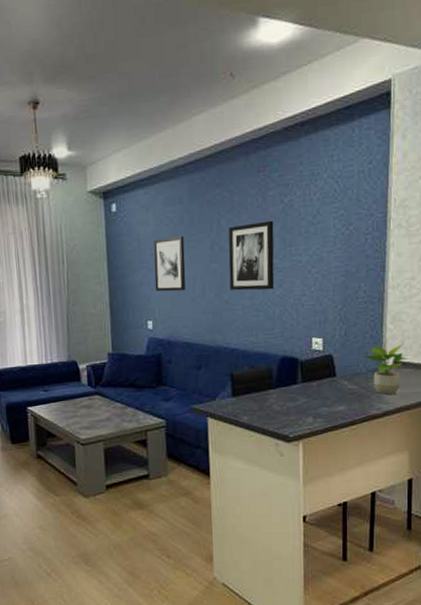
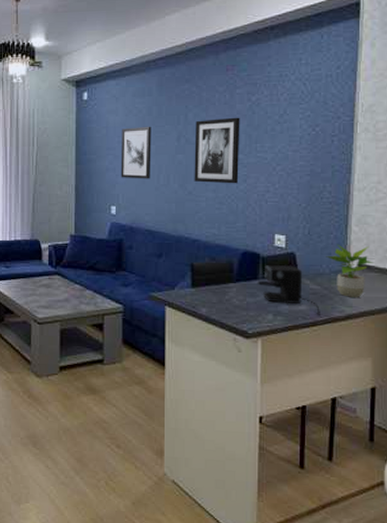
coffee maker: none [296,367,360,413] -> present [257,264,322,314]

